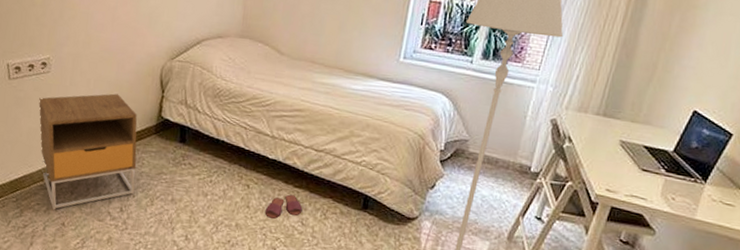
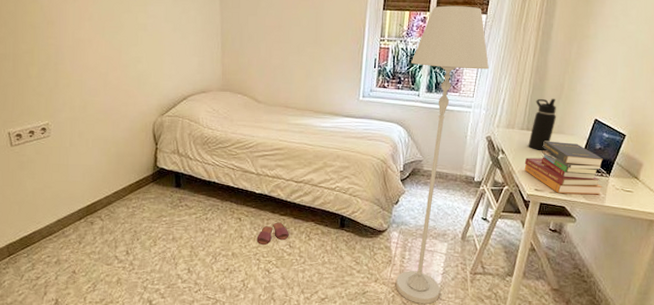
nightstand: present [39,93,137,210] -> none [42,150,139,260]
books: none [595,131,699,205] -> present [524,141,603,195]
water bottle: none [603,79,645,143] -> present [528,98,556,150]

